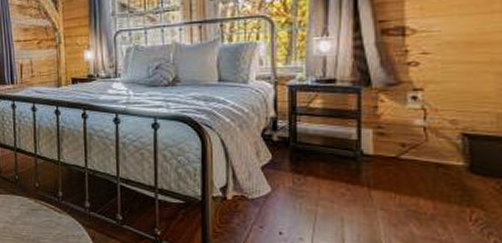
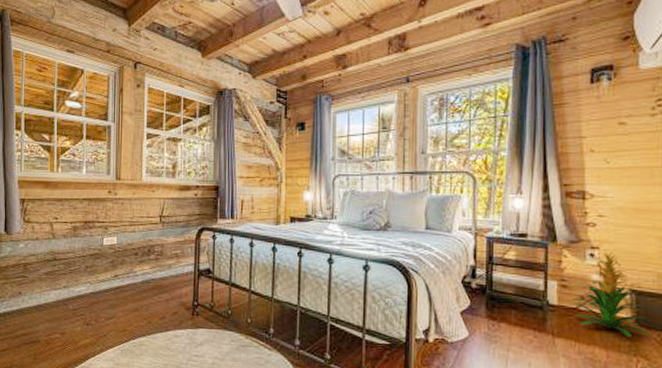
indoor plant: none [391,90,491,187] -> present [572,249,653,338]

